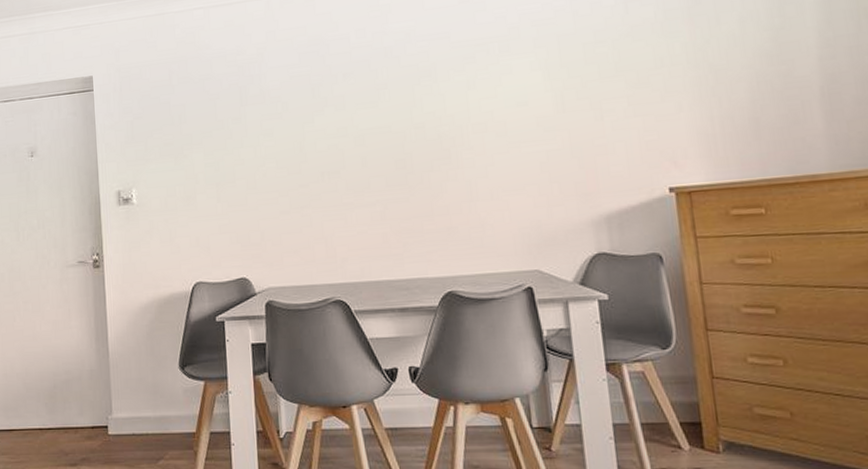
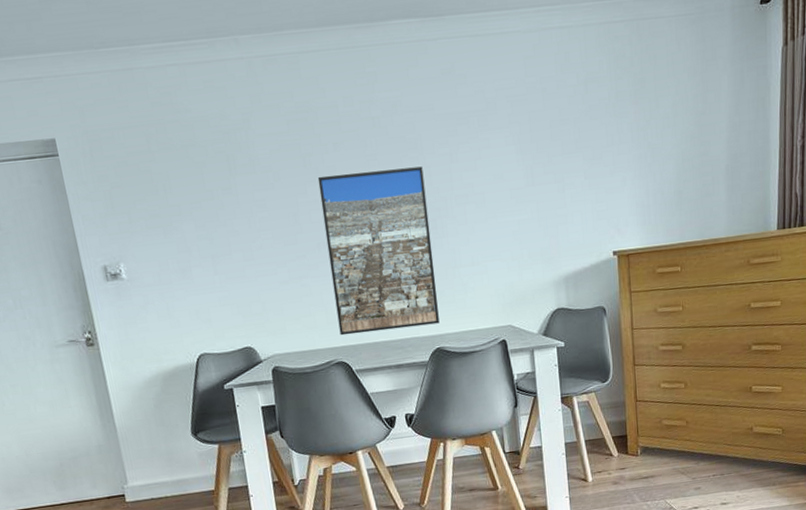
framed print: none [325,94,452,272] -> present [317,166,440,336]

